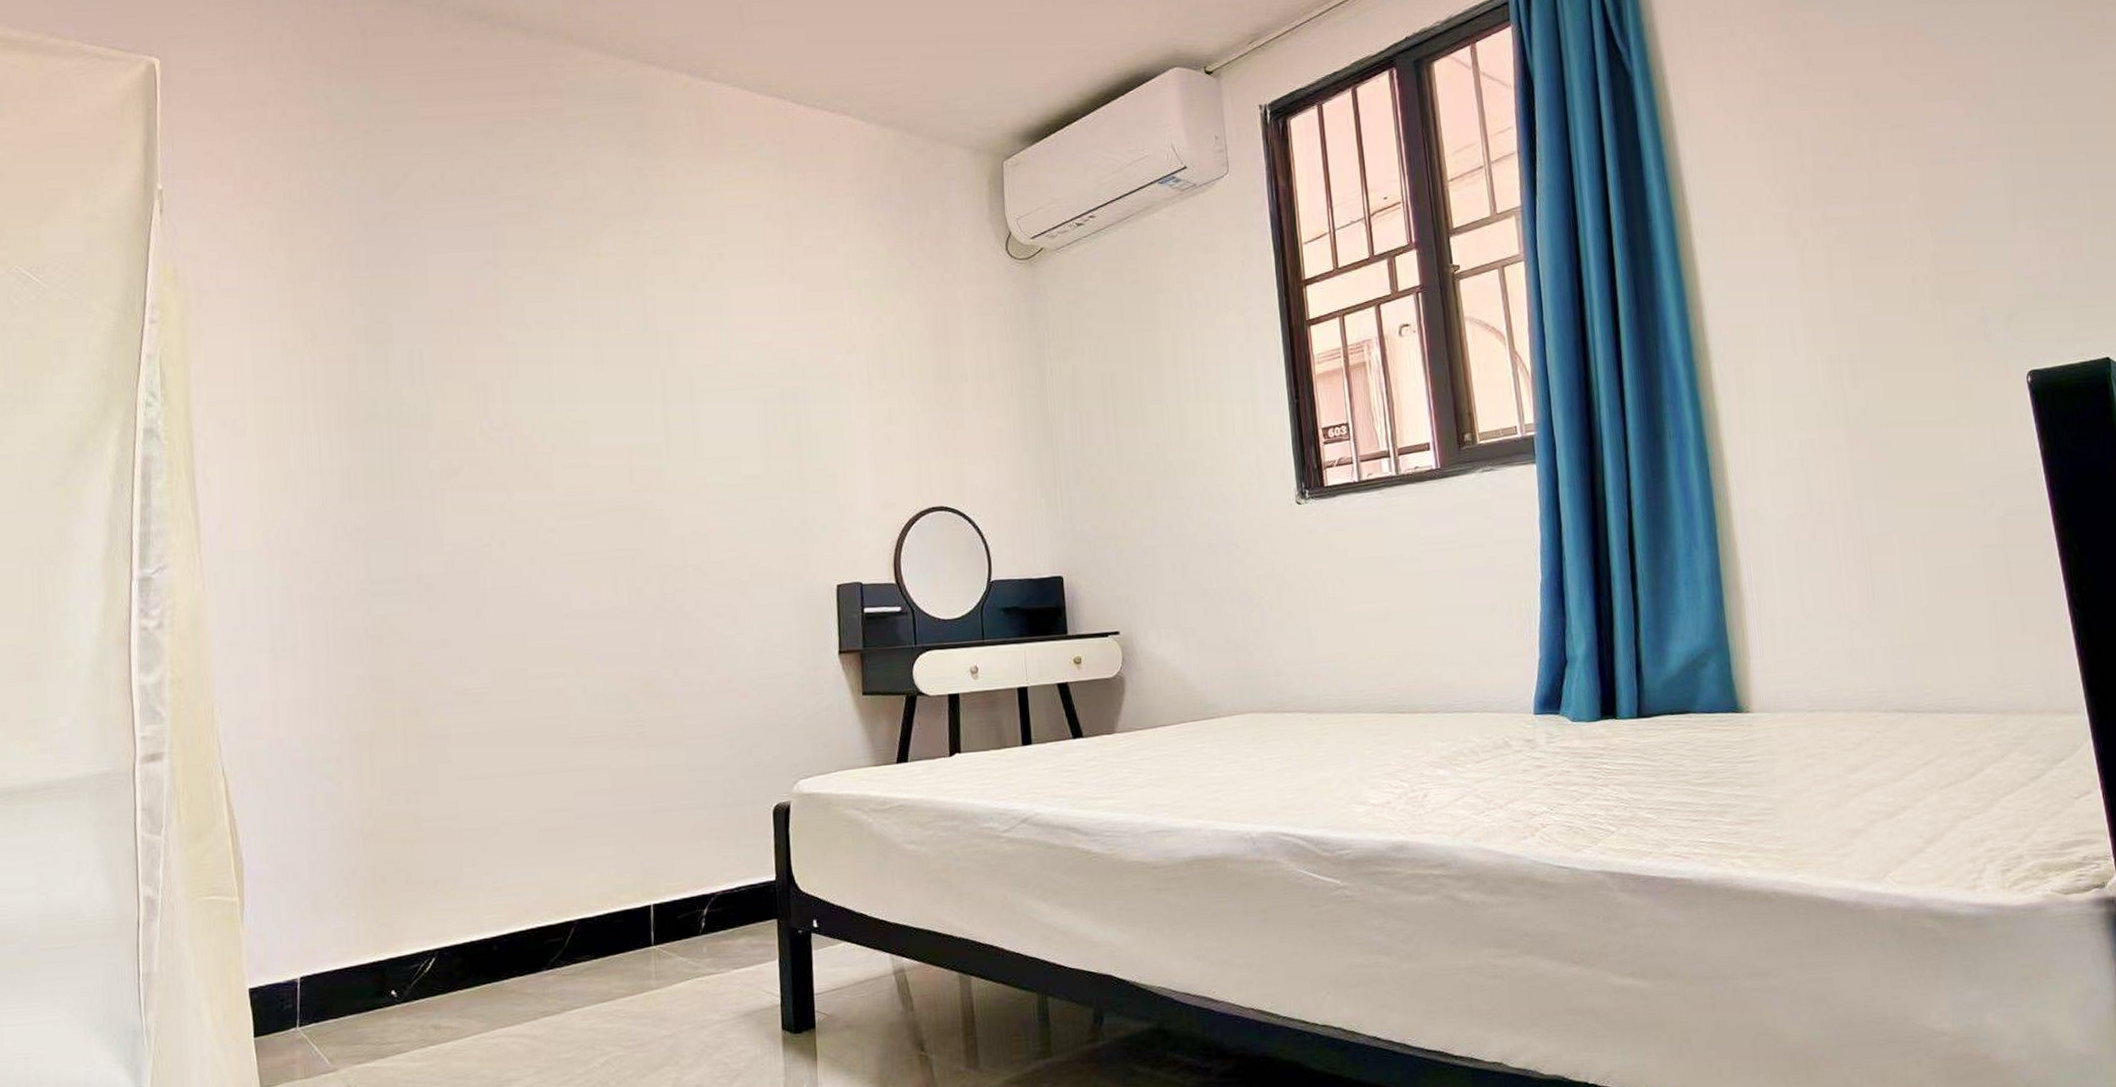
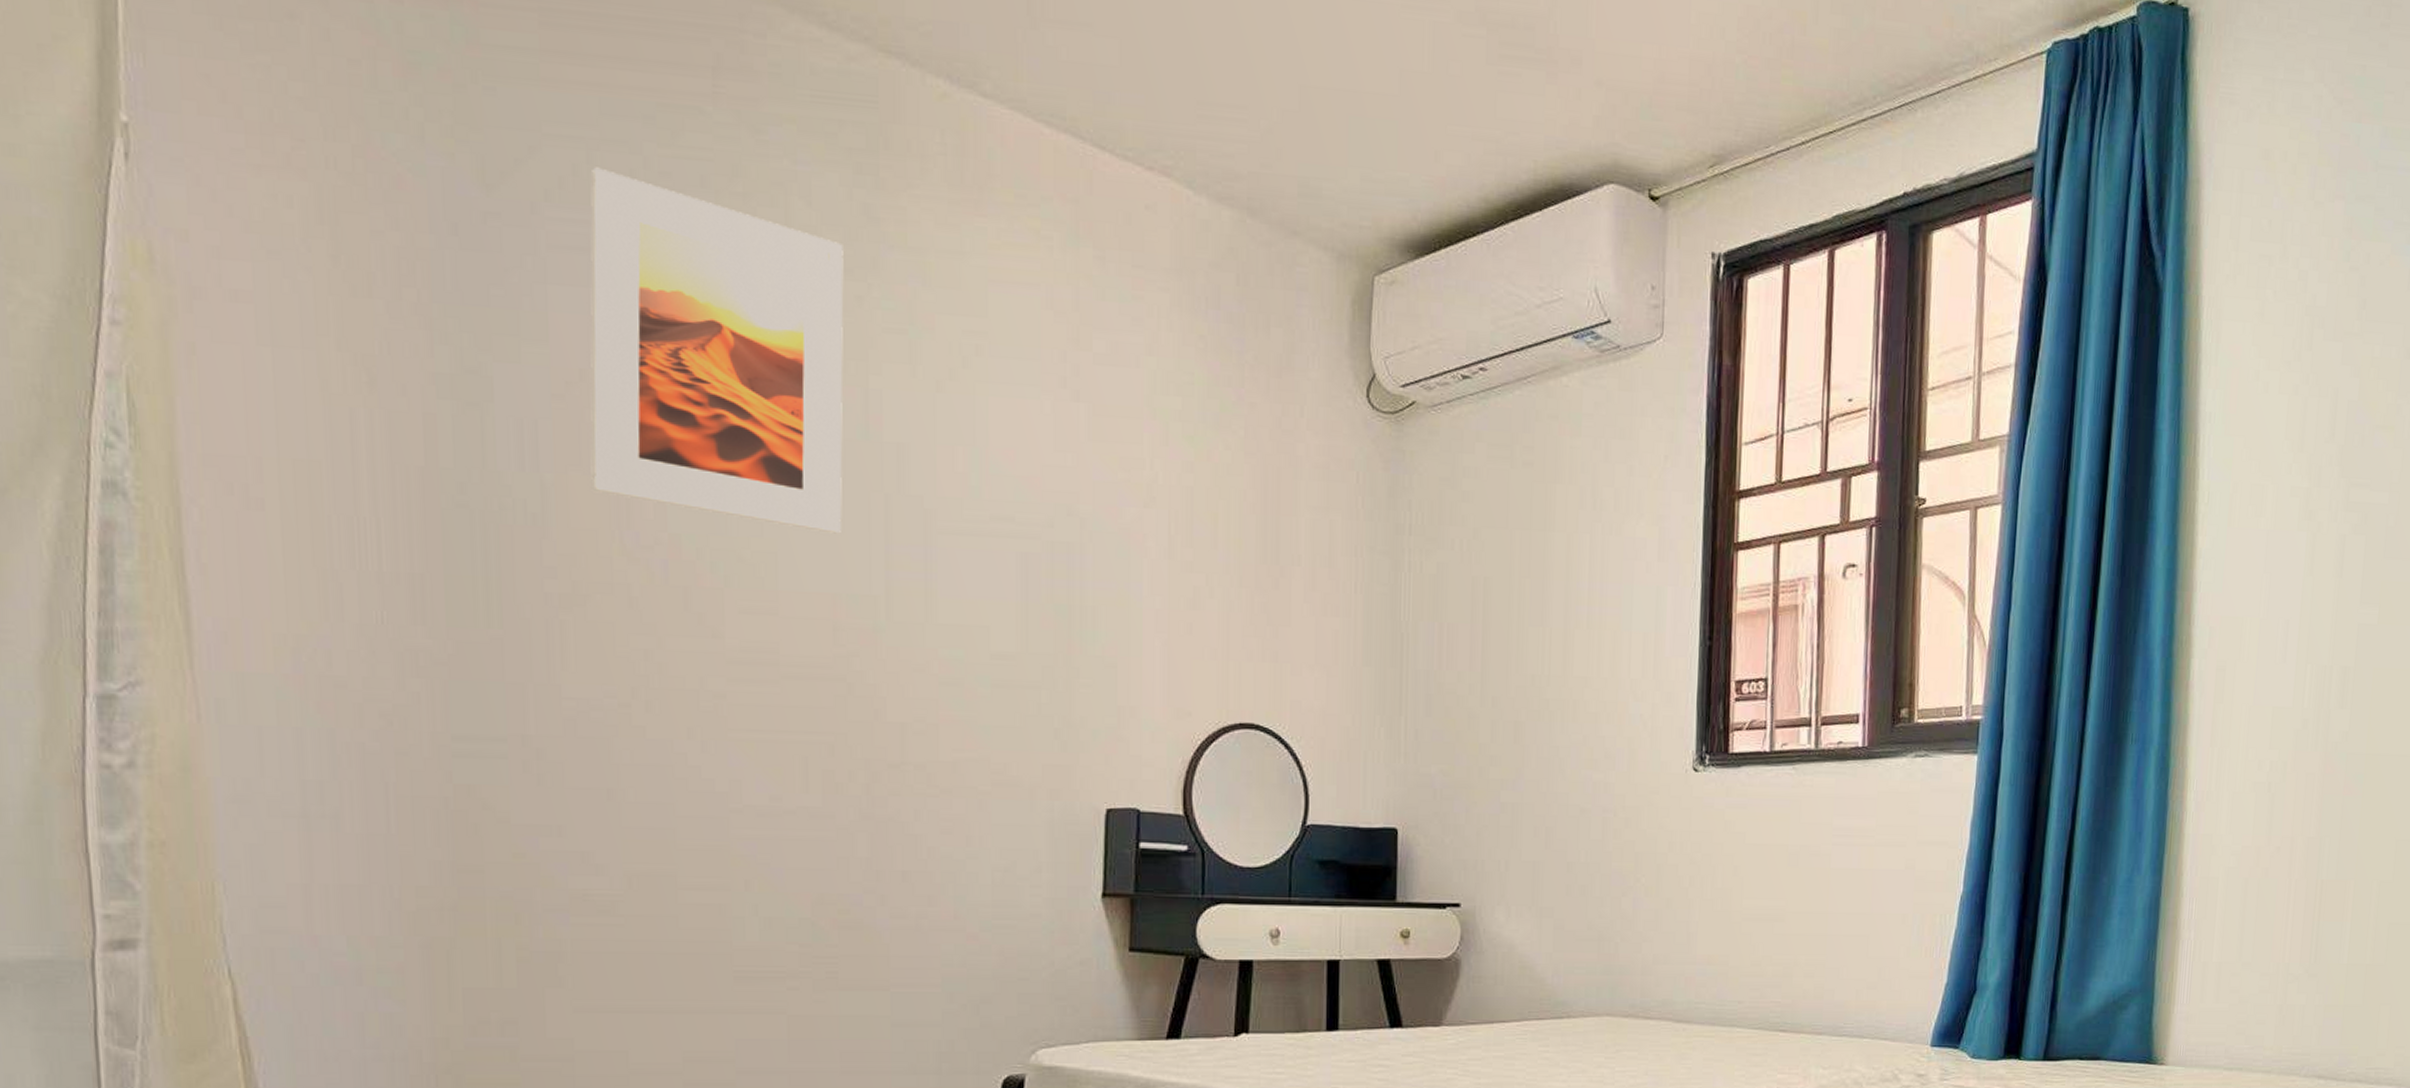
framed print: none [453,171,632,403] -> present [590,167,844,534]

